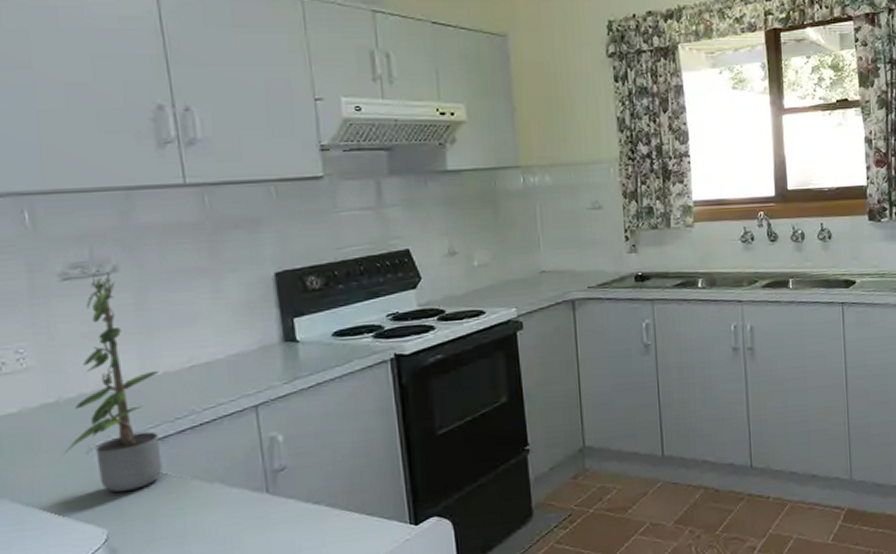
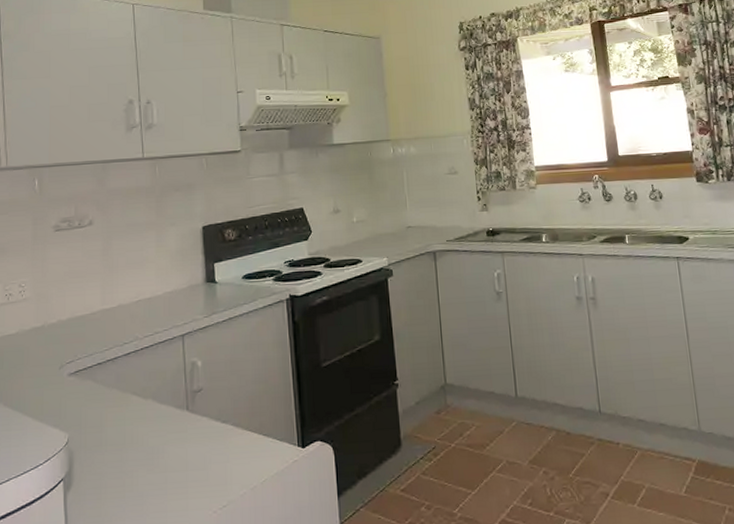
potted plant: present [64,271,163,493] -> none [44,224,115,403]

